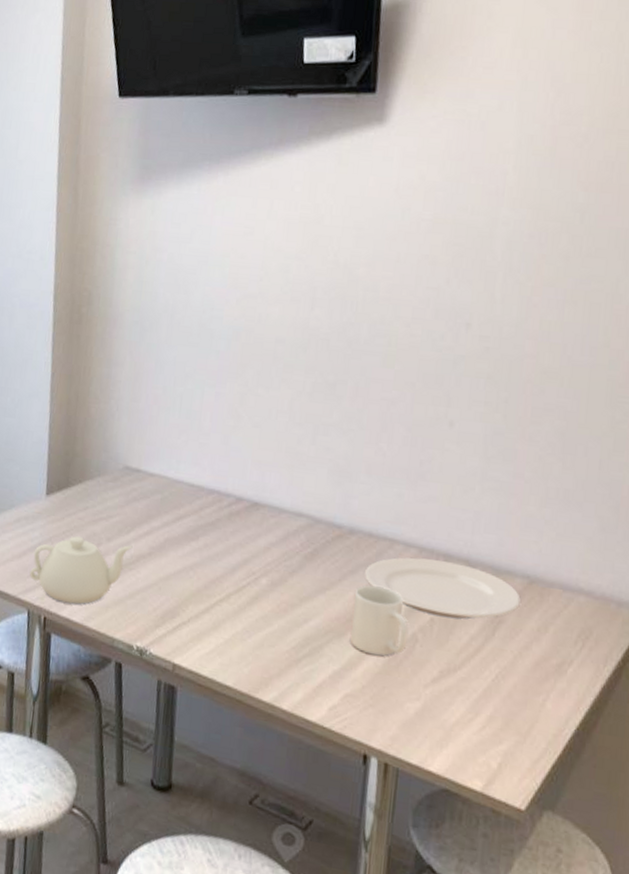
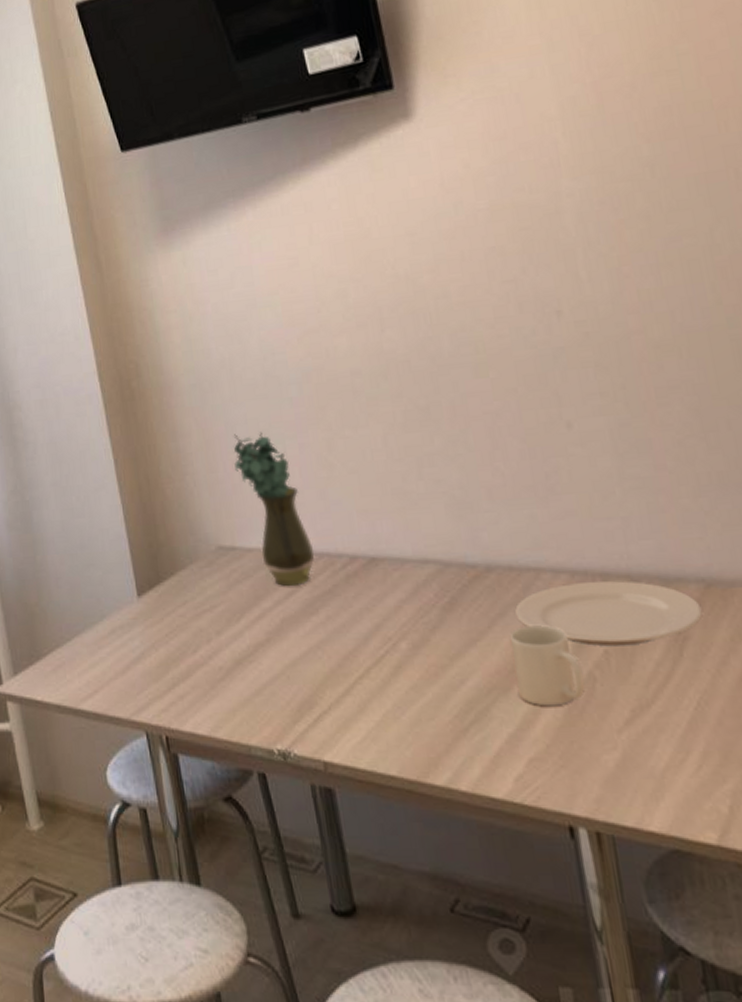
teapot: present [29,536,133,605] -> none [138,635,247,715]
vase: none [155,372,208,513] -> present [234,432,315,587]

